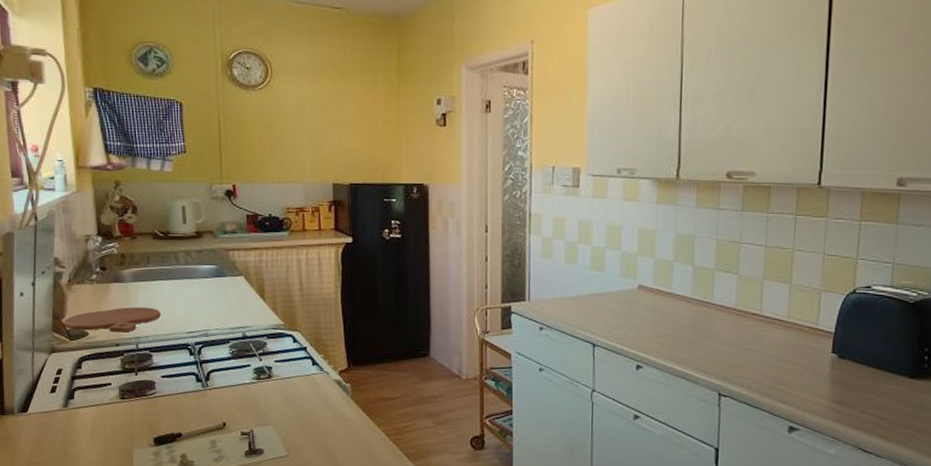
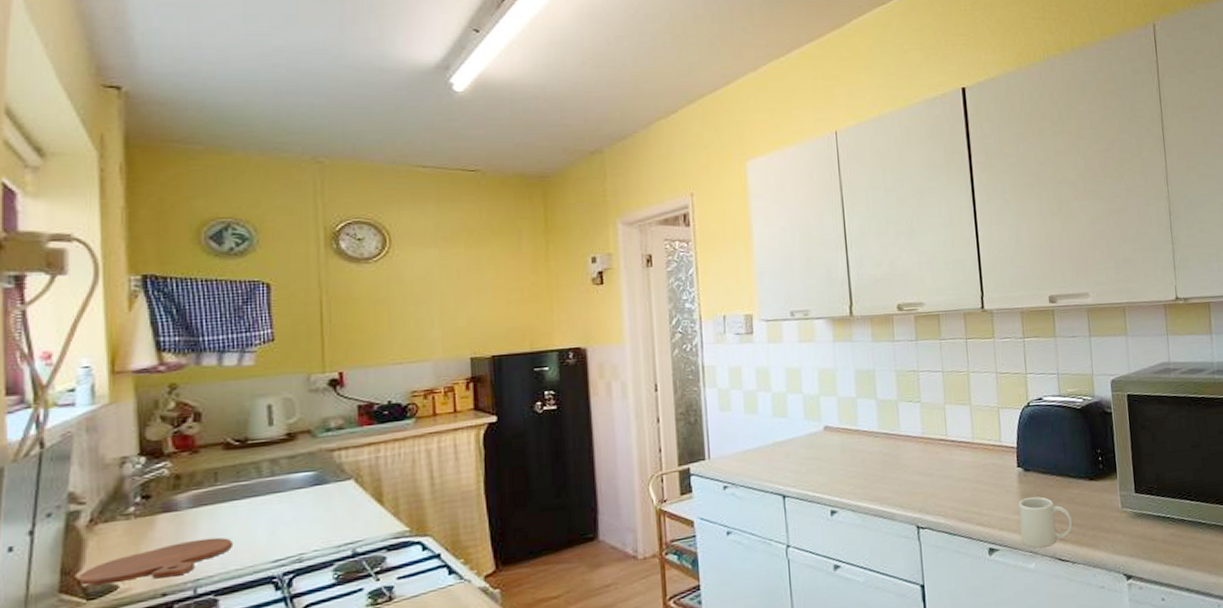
mug: none [823,384,884,437] -> present [1018,496,1073,549]

